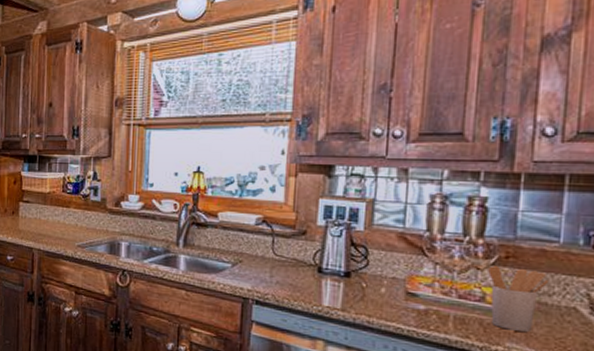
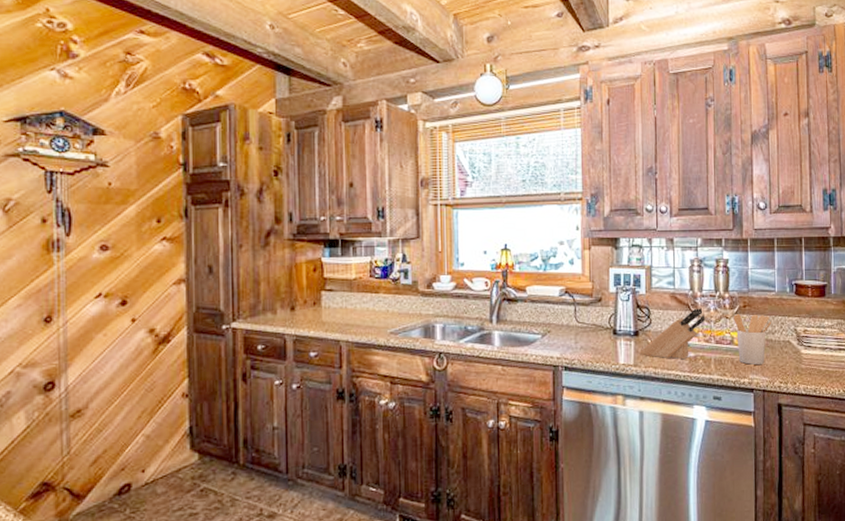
knife block: none [350,253,446,312] -> present [639,308,706,360]

